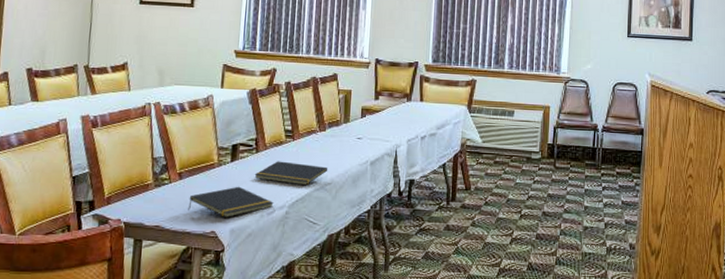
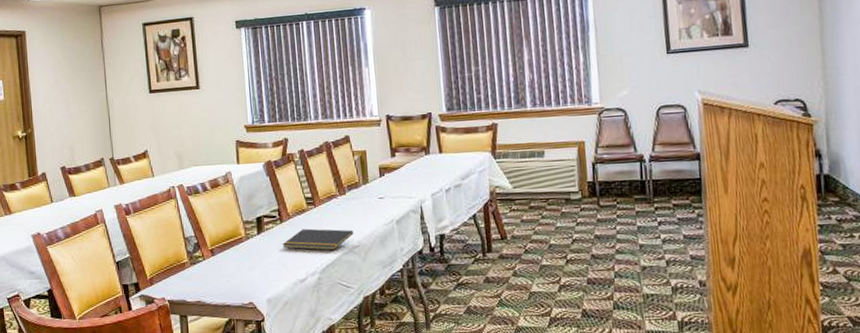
notepad: present [188,186,274,218] -> none [224,257,305,288]

